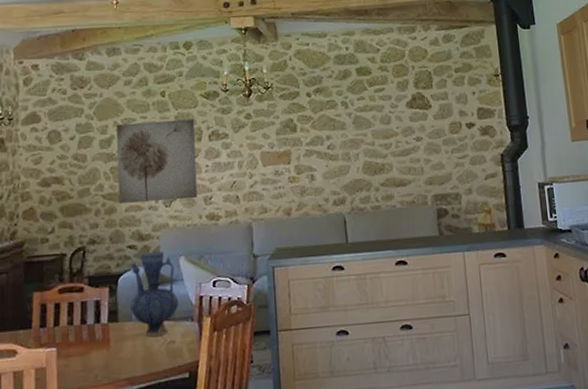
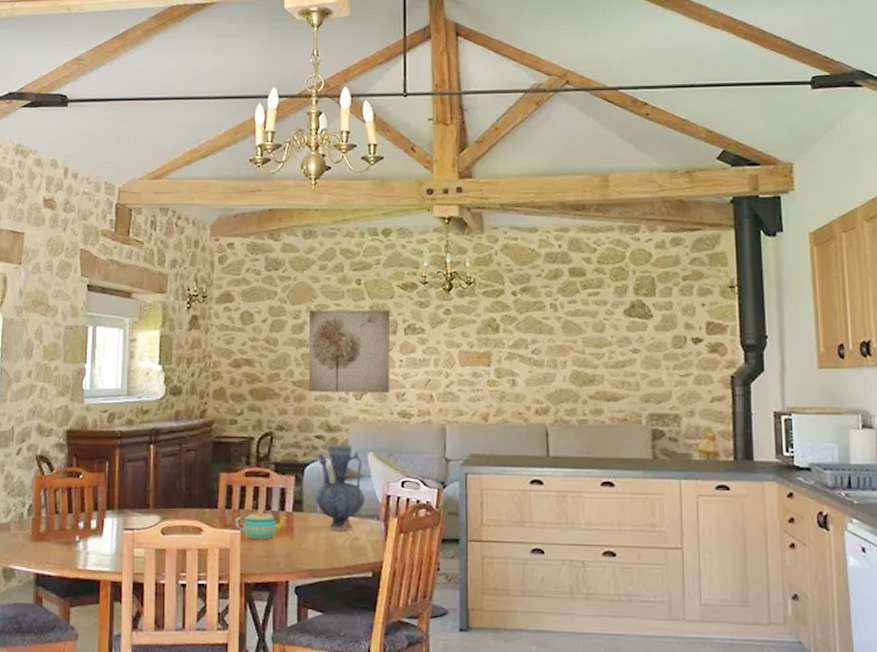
teapot: none [49,324,106,355] -> present [234,509,290,539]

